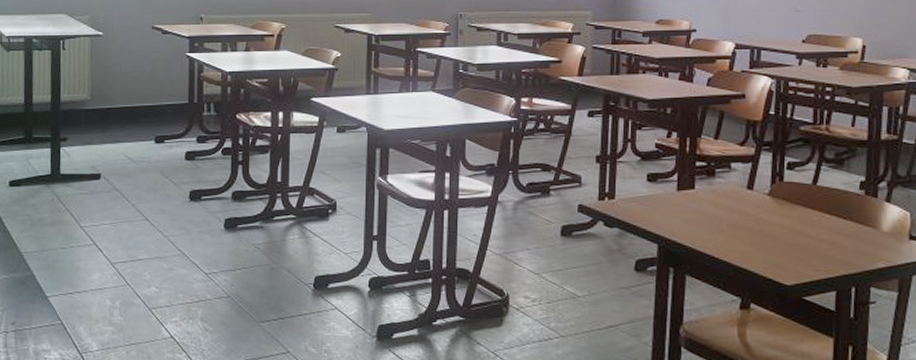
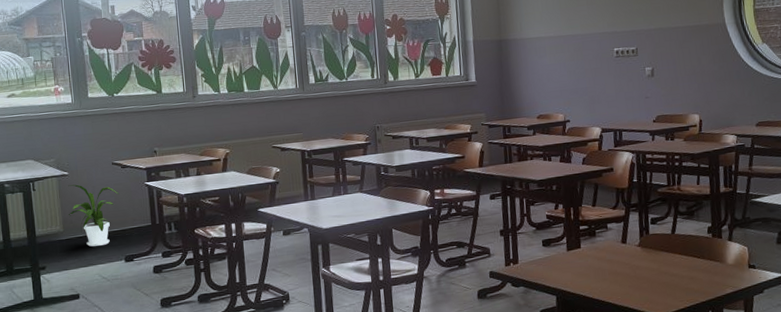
house plant: none [99,47,157,121] -> present [68,184,120,247]

